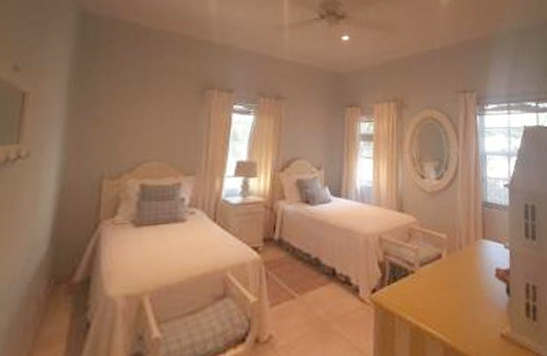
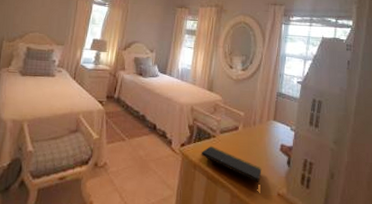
notepad: none [398,285,478,326] -> present [201,145,262,184]

